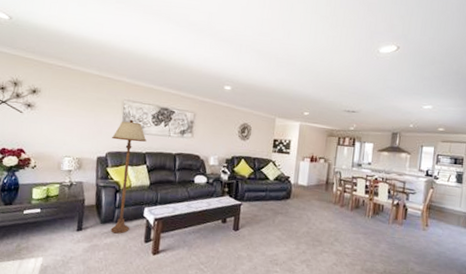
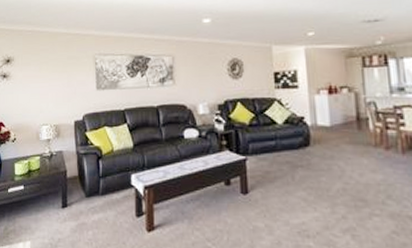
floor lamp: present [110,119,147,234] -> none [87,74,124,208]

